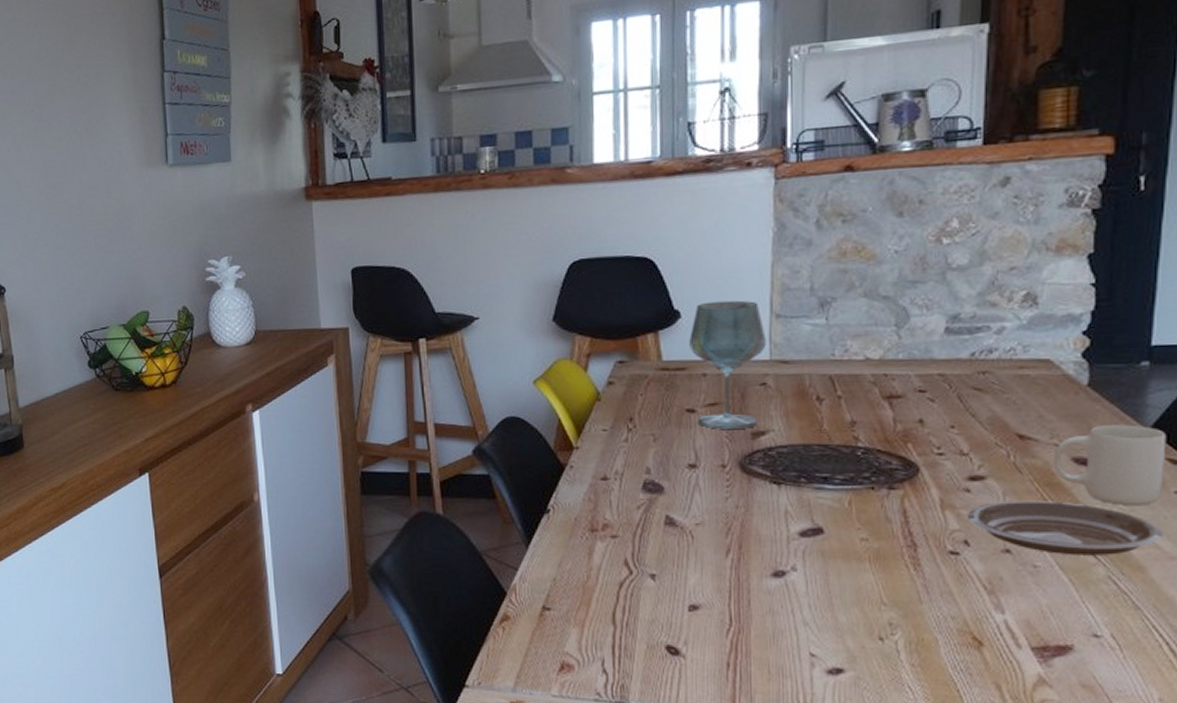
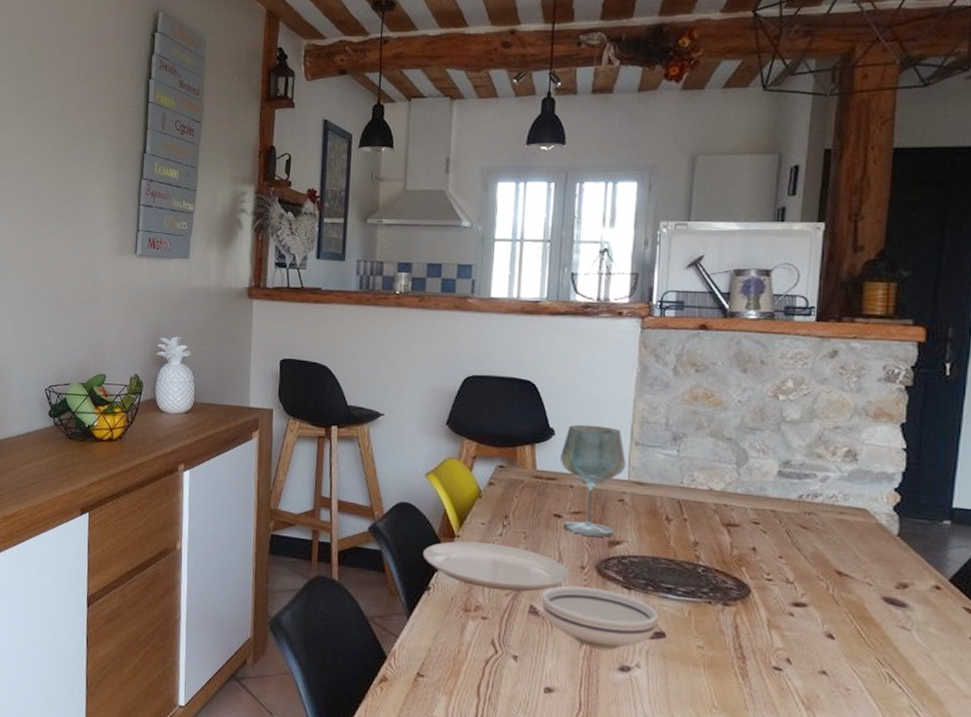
plate: none [537,451,709,502] -> present [422,541,570,592]
bowl: none [678,488,814,554] -> present [541,586,658,650]
plate: present [966,500,1163,556] -> none [790,627,959,688]
cup: present [1053,424,1167,507] -> none [866,571,964,647]

